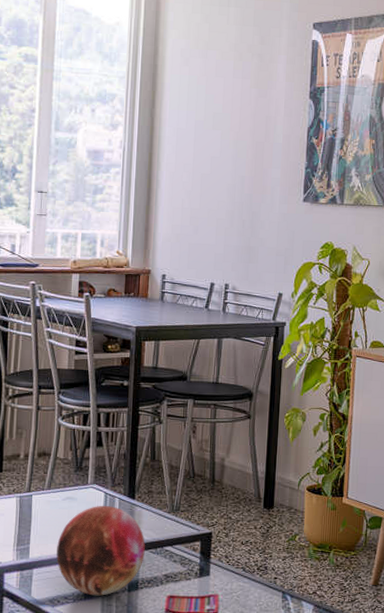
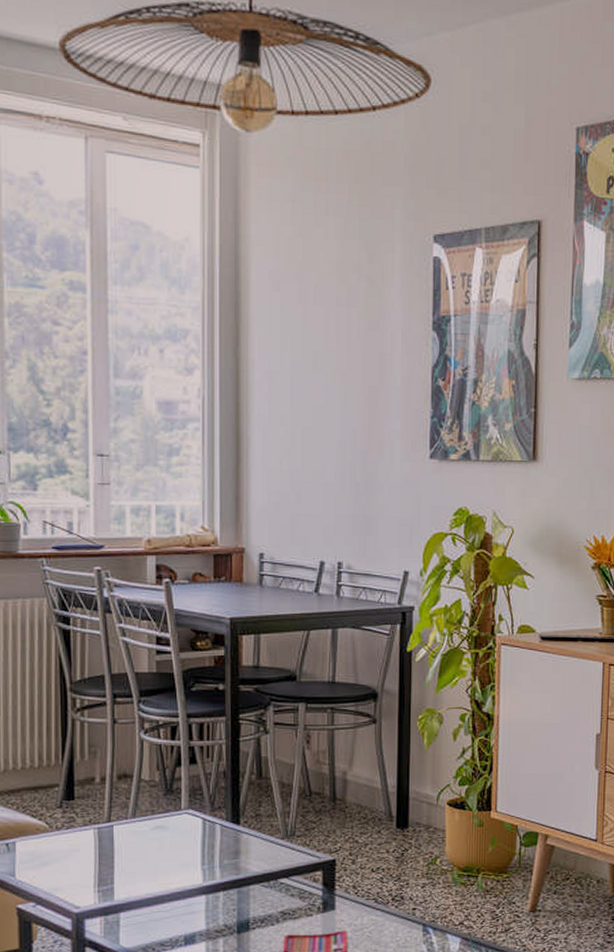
decorative orb: present [56,505,145,596] -> none [148,833,255,941]

